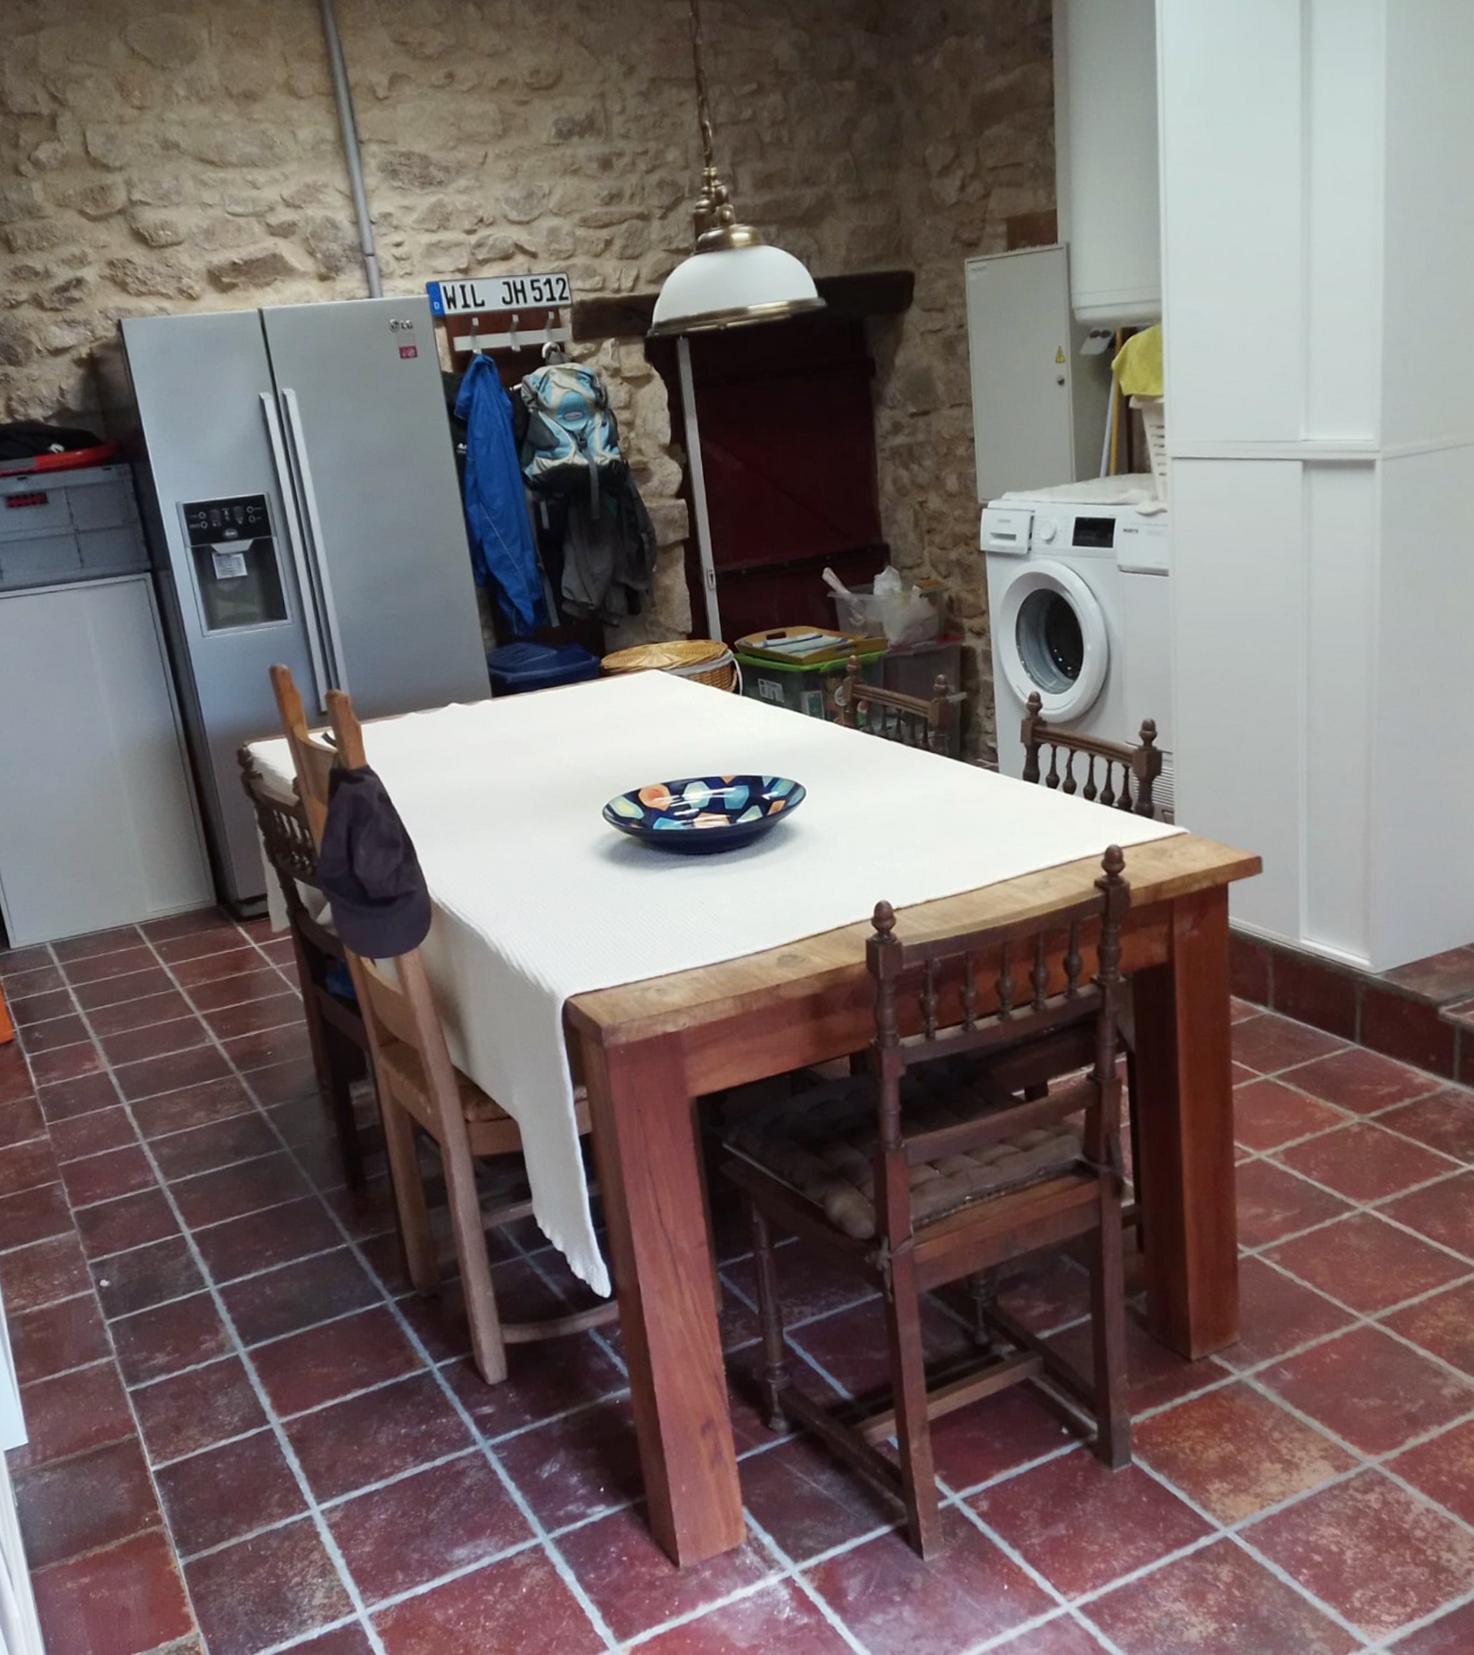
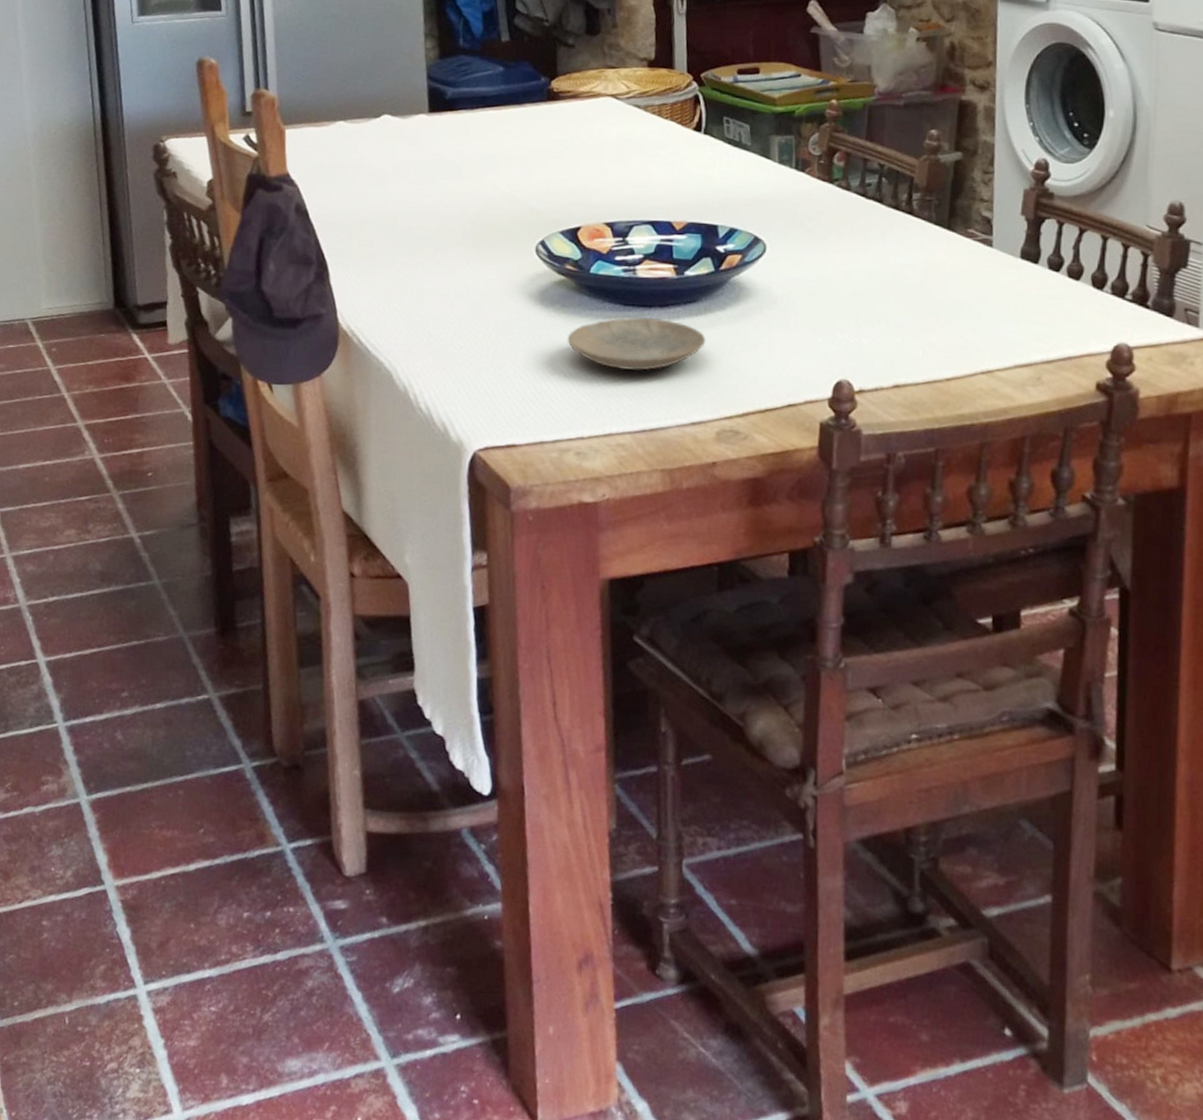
plate: none [638,863,761,913] -> present [567,317,706,371]

